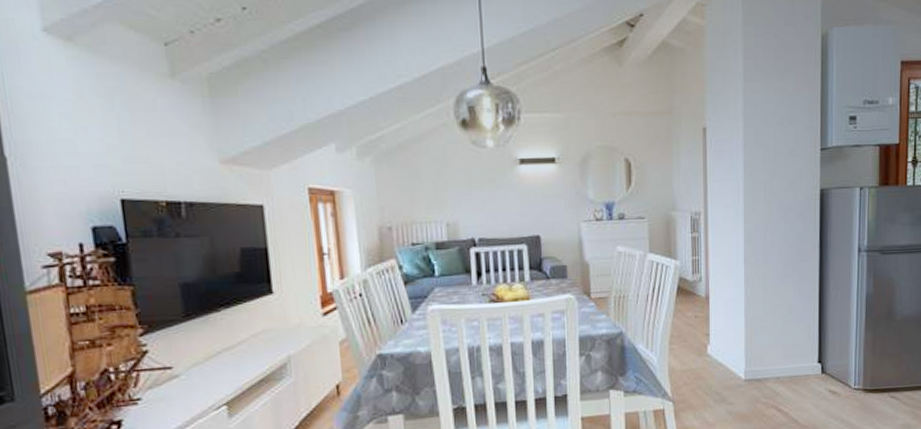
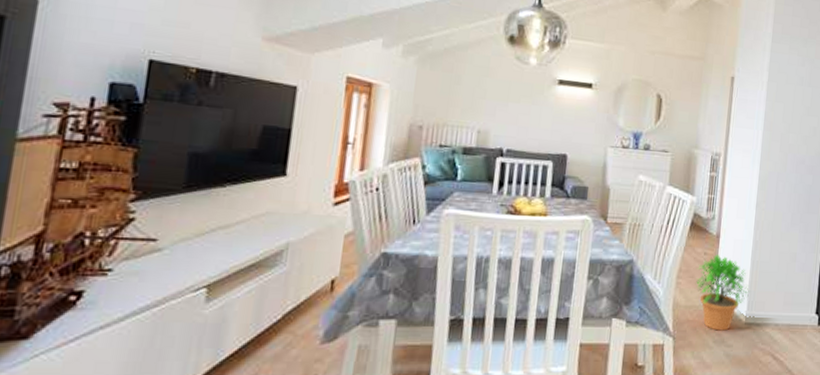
potted plant: none [690,316,746,391] -> present [696,255,749,331]

